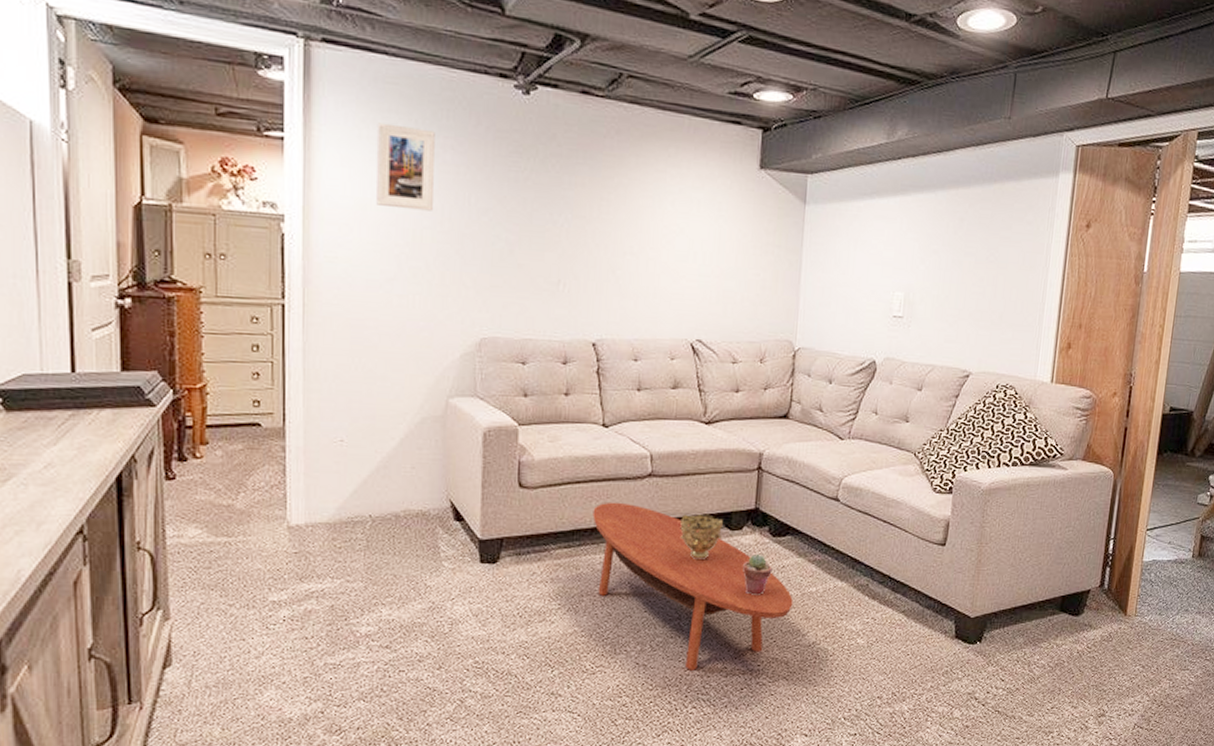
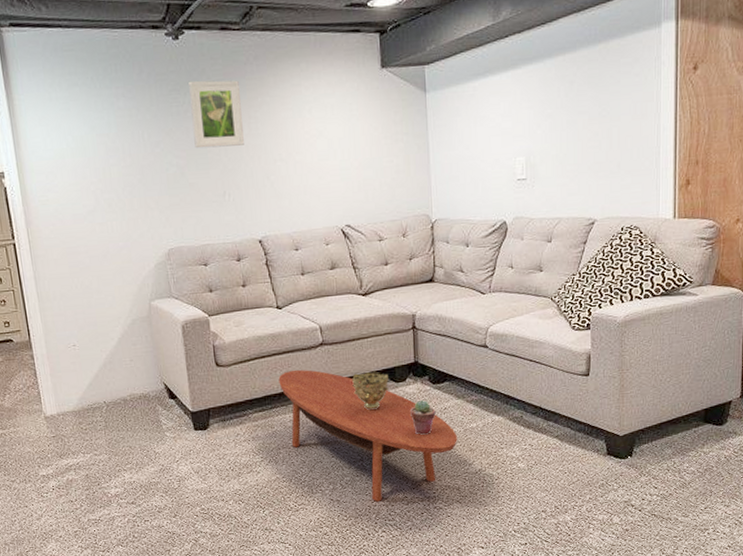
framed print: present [376,122,435,211] -> none [62,84,116,153]
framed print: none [531,145,594,229] -> present [189,80,244,149]

